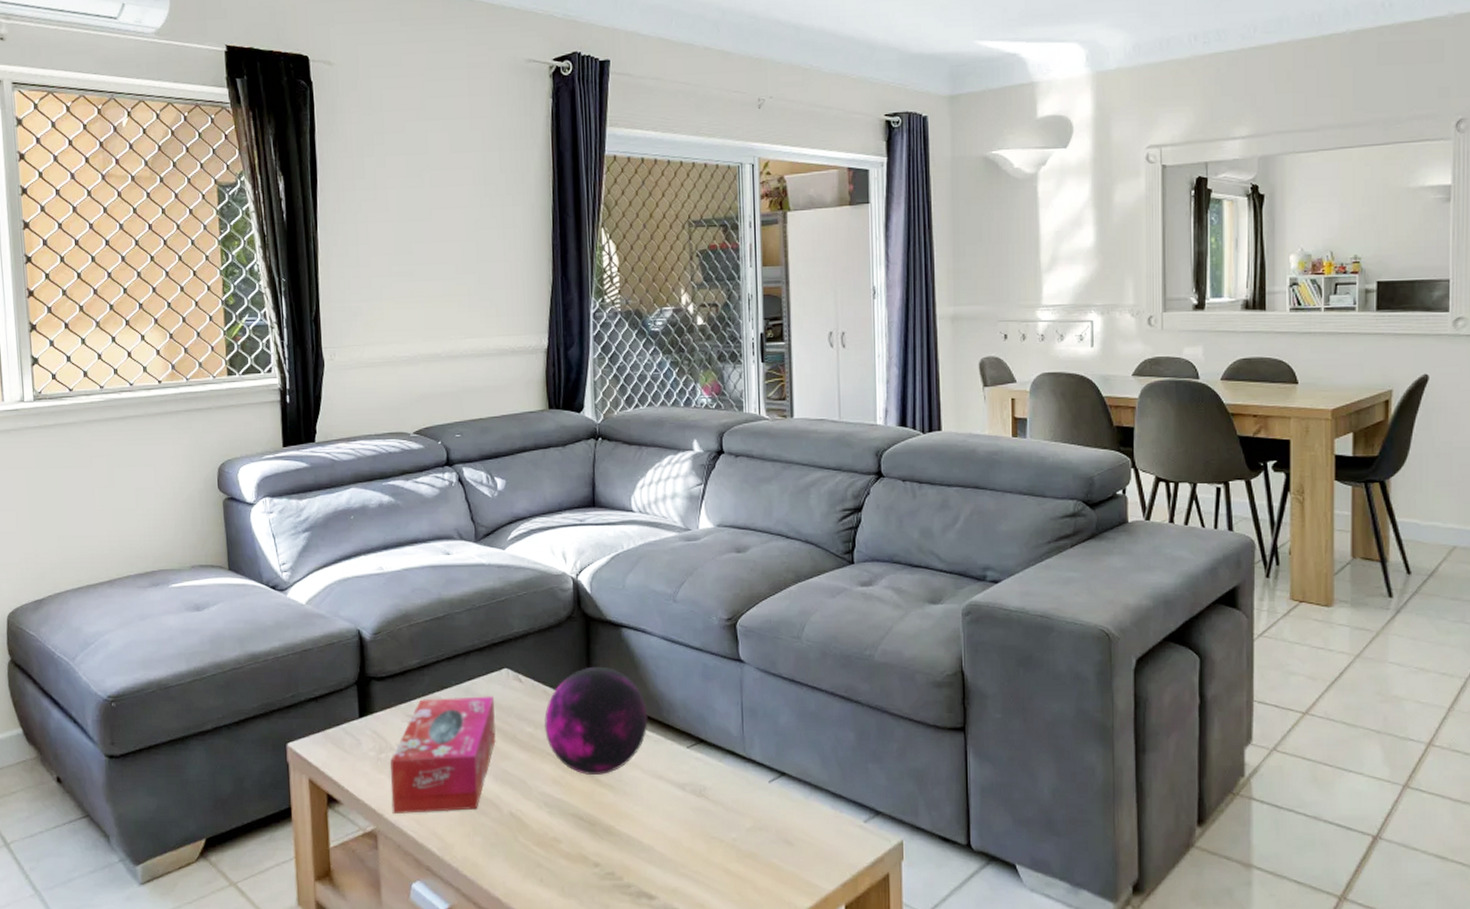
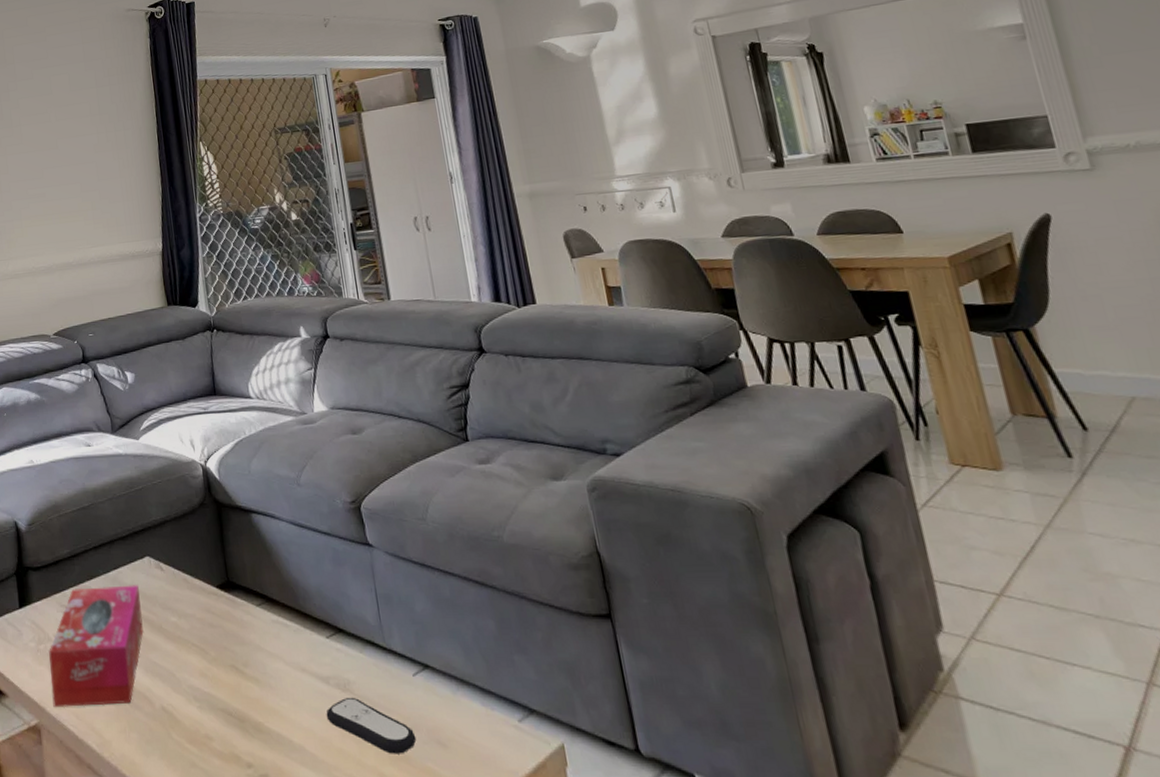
decorative orb: present [544,666,648,775] -> none [187,553,286,667]
remote control: none [679,802,765,852] -> present [326,697,417,754]

